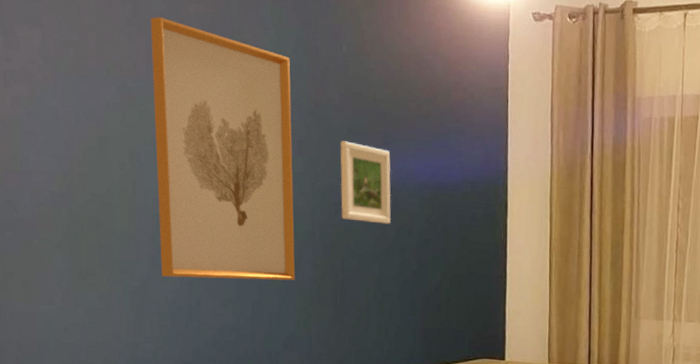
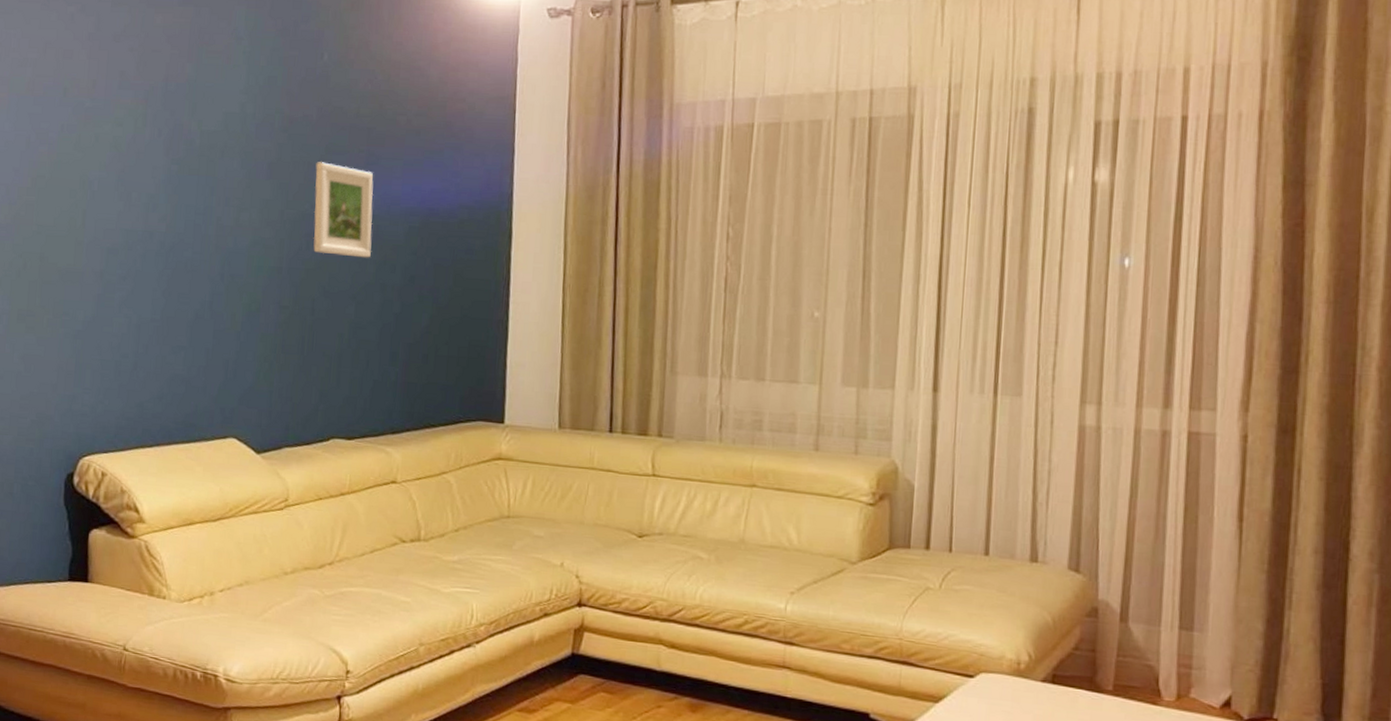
wall art: present [150,16,295,281] -> none [107,29,264,324]

